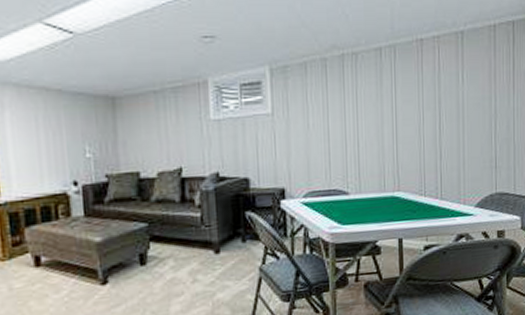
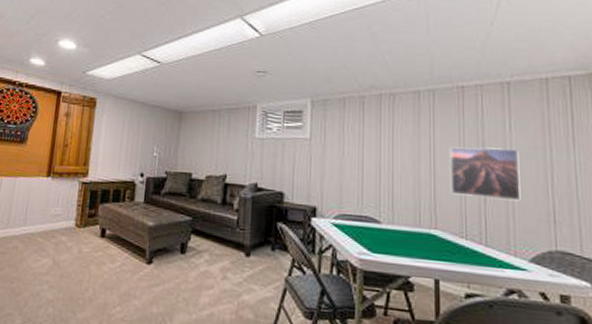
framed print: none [409,100,470,155] -> present [449,146,521,201]

